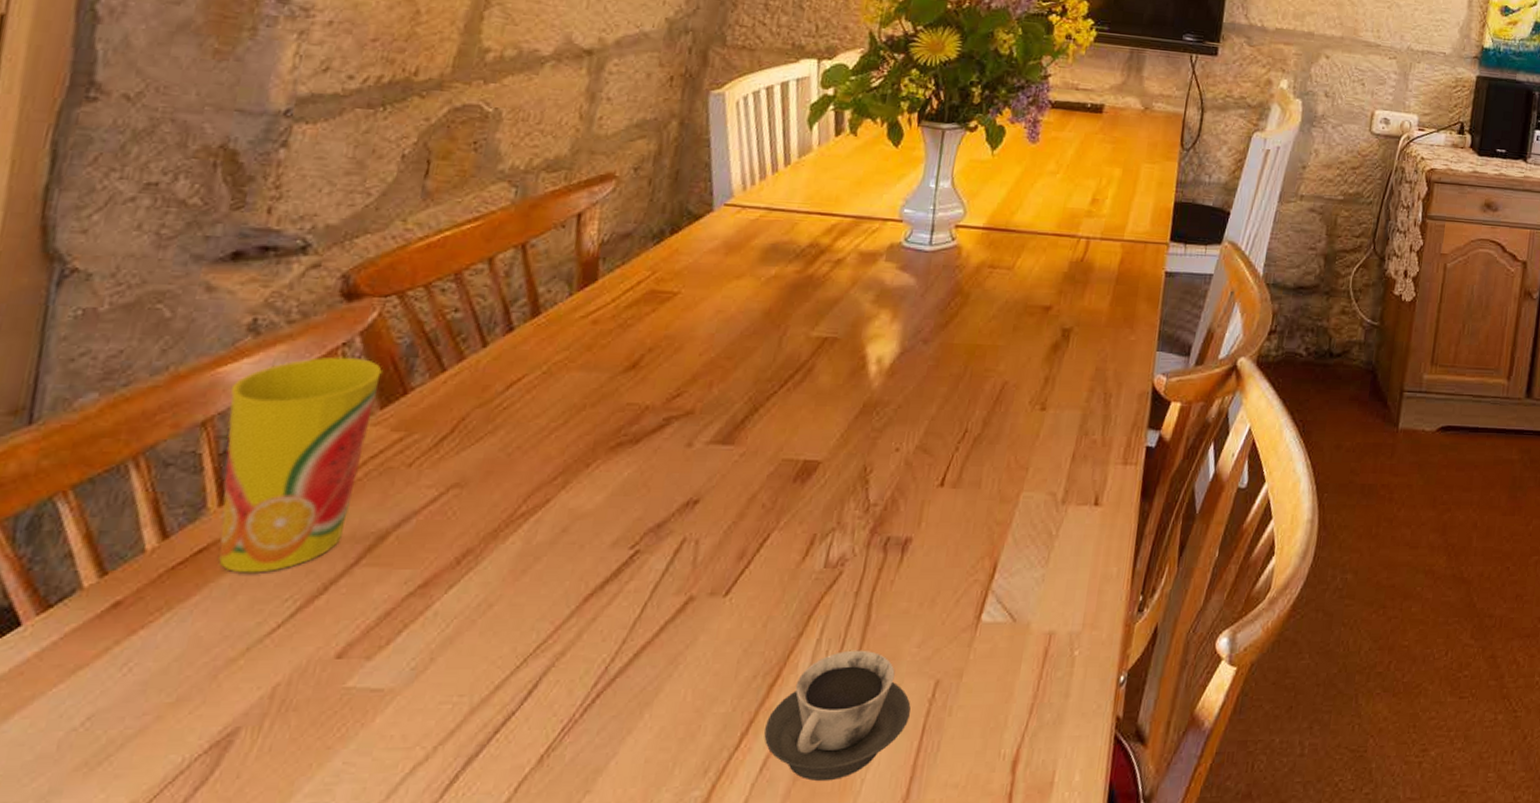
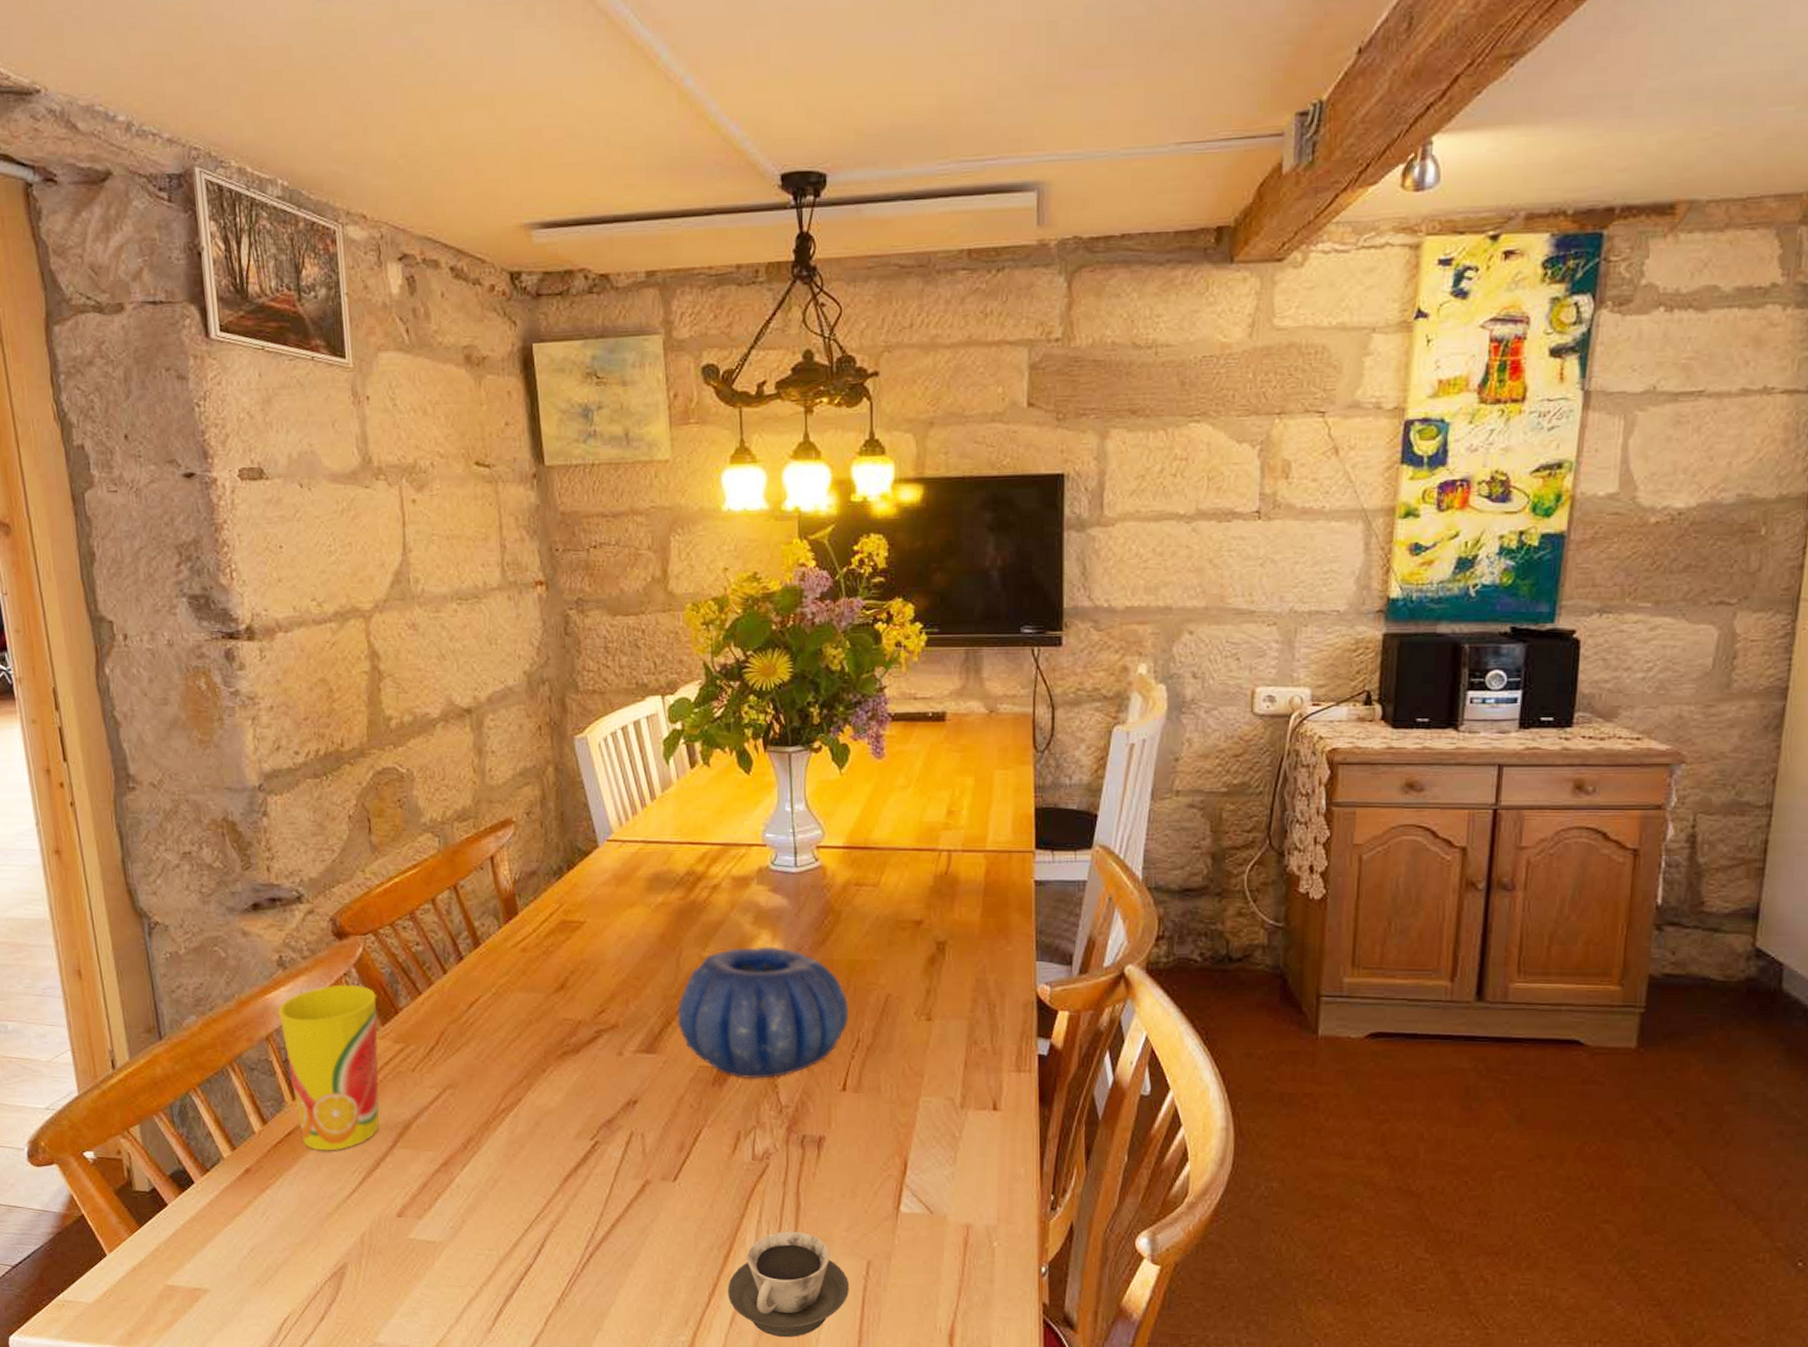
decorative bowl: none [766,327,962,474] -> present [677,946,849,1079]

